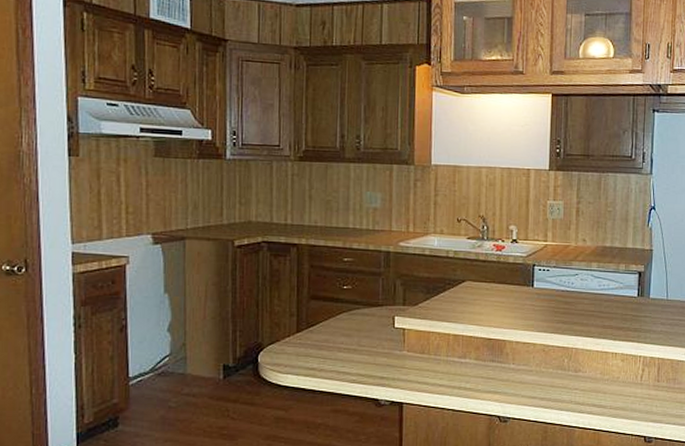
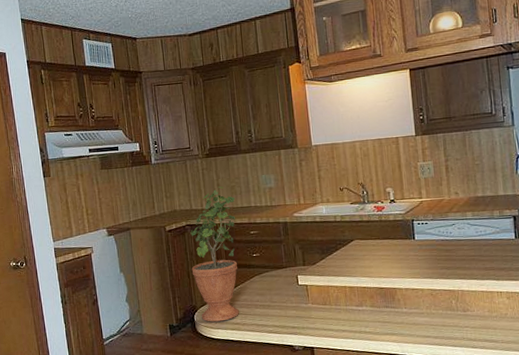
potted plant: none [262,199,330,365] -> present [190,186,239,322]

